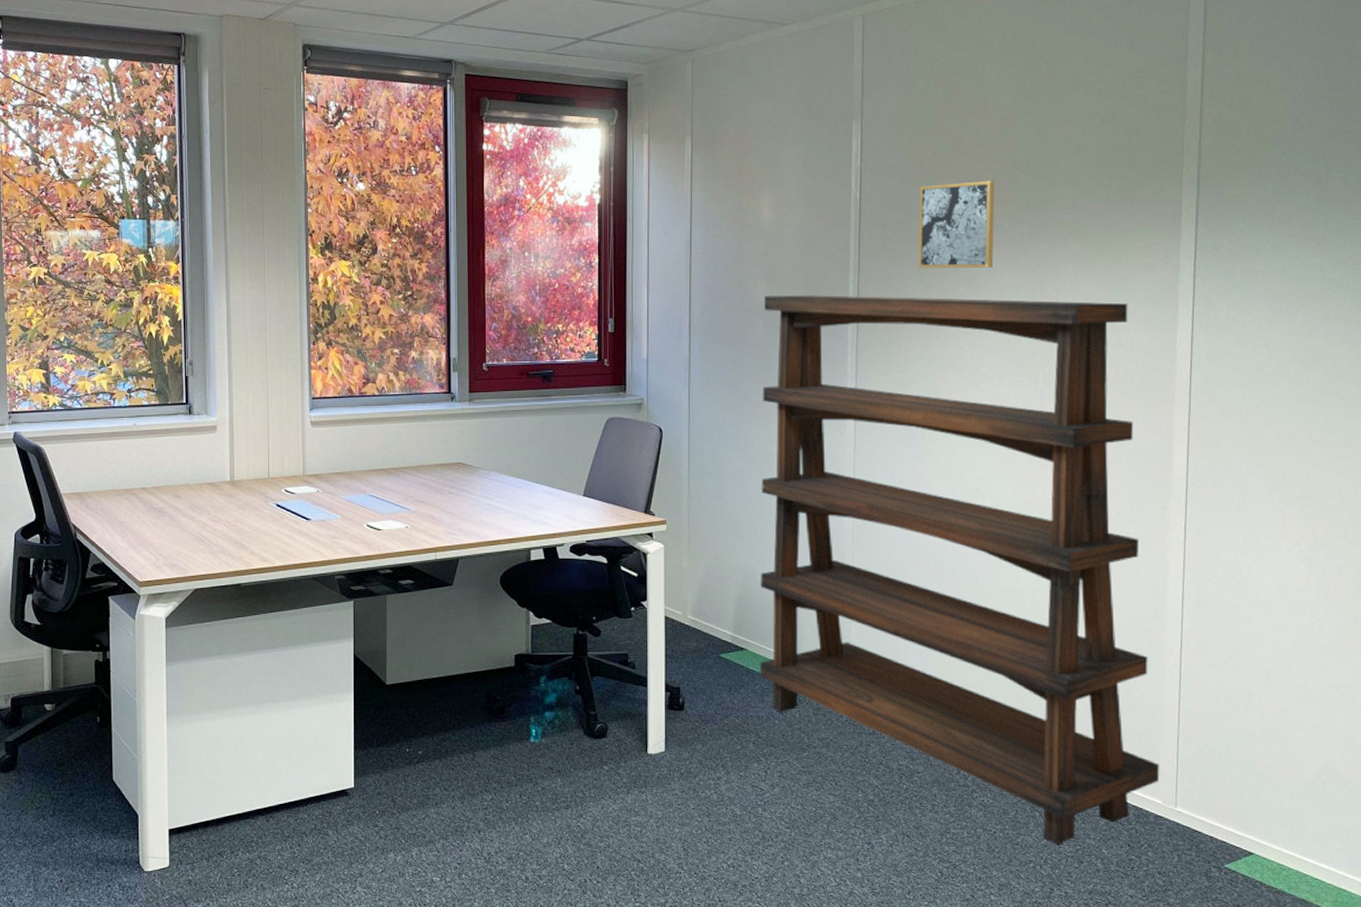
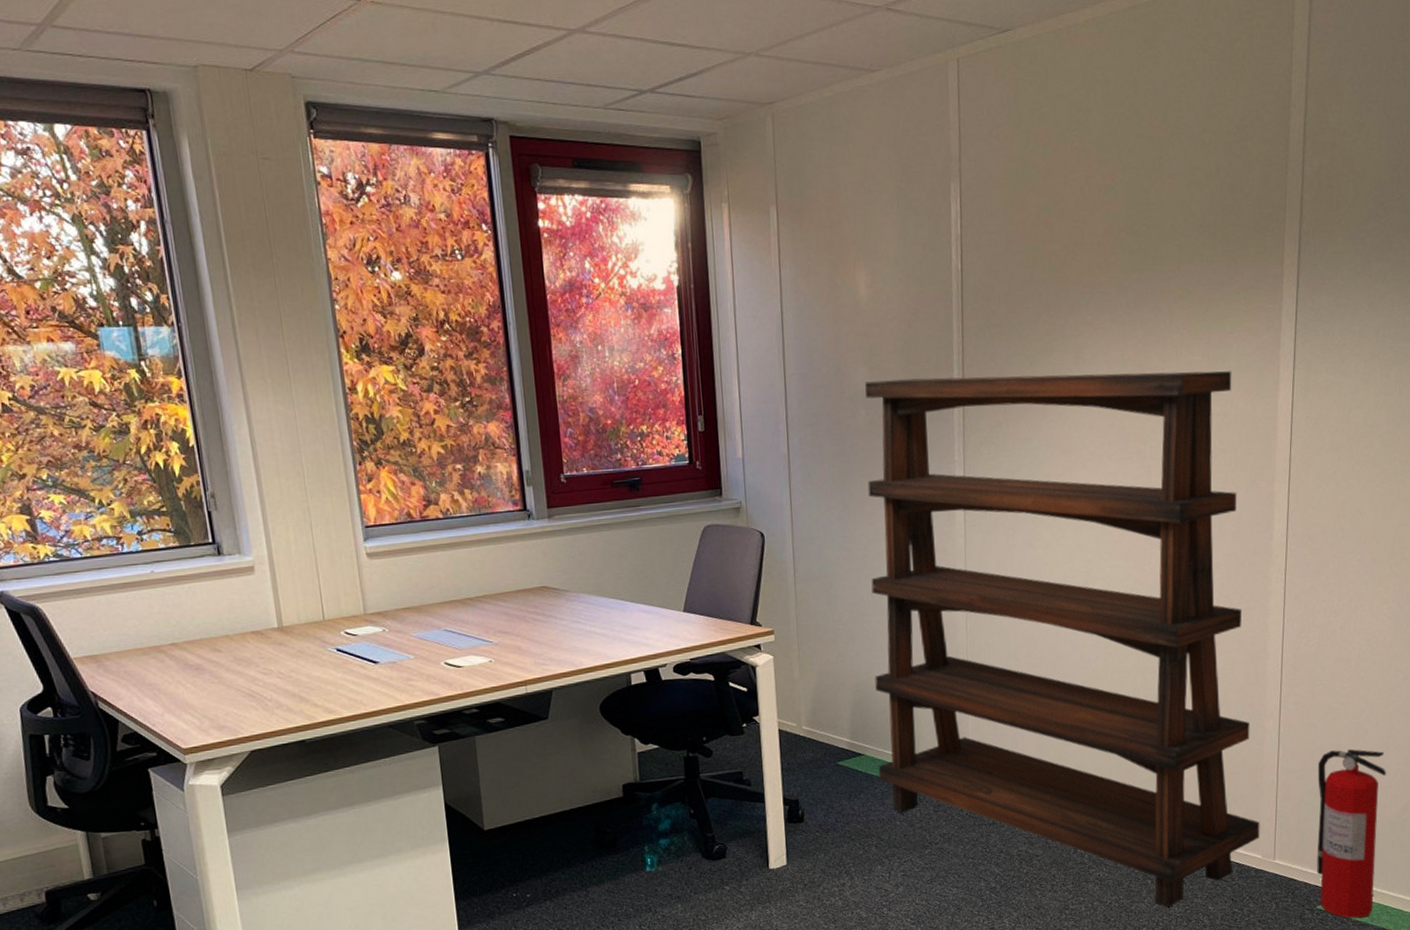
wall art: present [918,180,995,268] -> none [1022,244,1100,344]
fire extinguisher: none [1223,696,1302,884] -> present [1317,748,1386,919]

